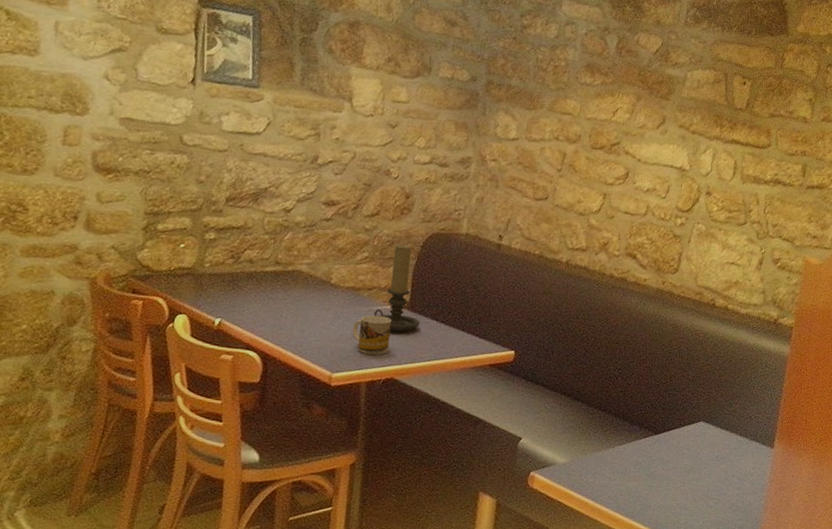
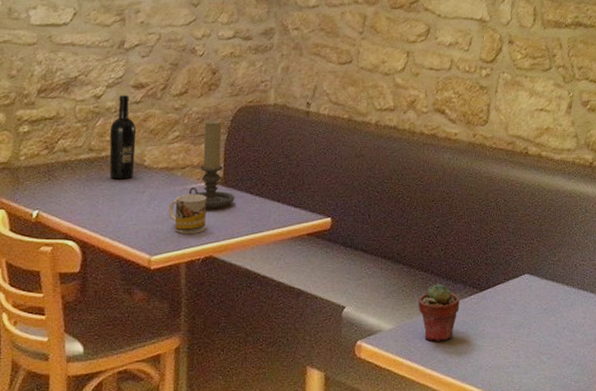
wine bottle: none [295,210,325,296] -> present [109,95,137,180]
potted succulent: none [593,423,635,479] -> present [418,283,460,341]

